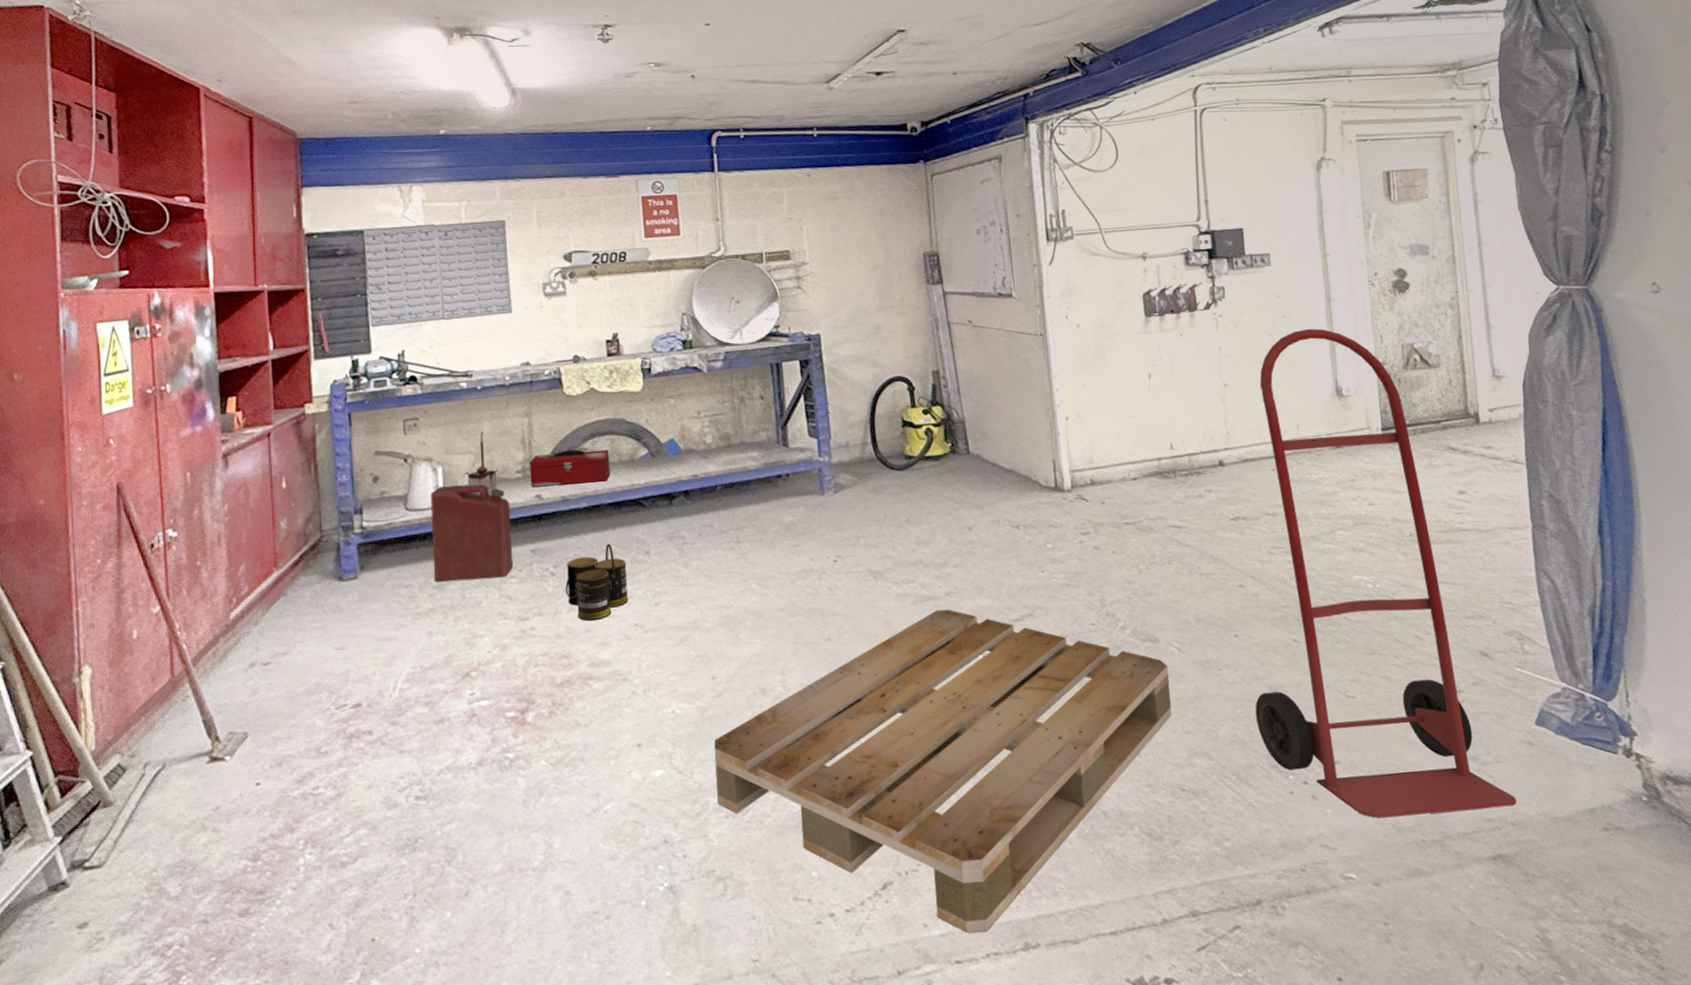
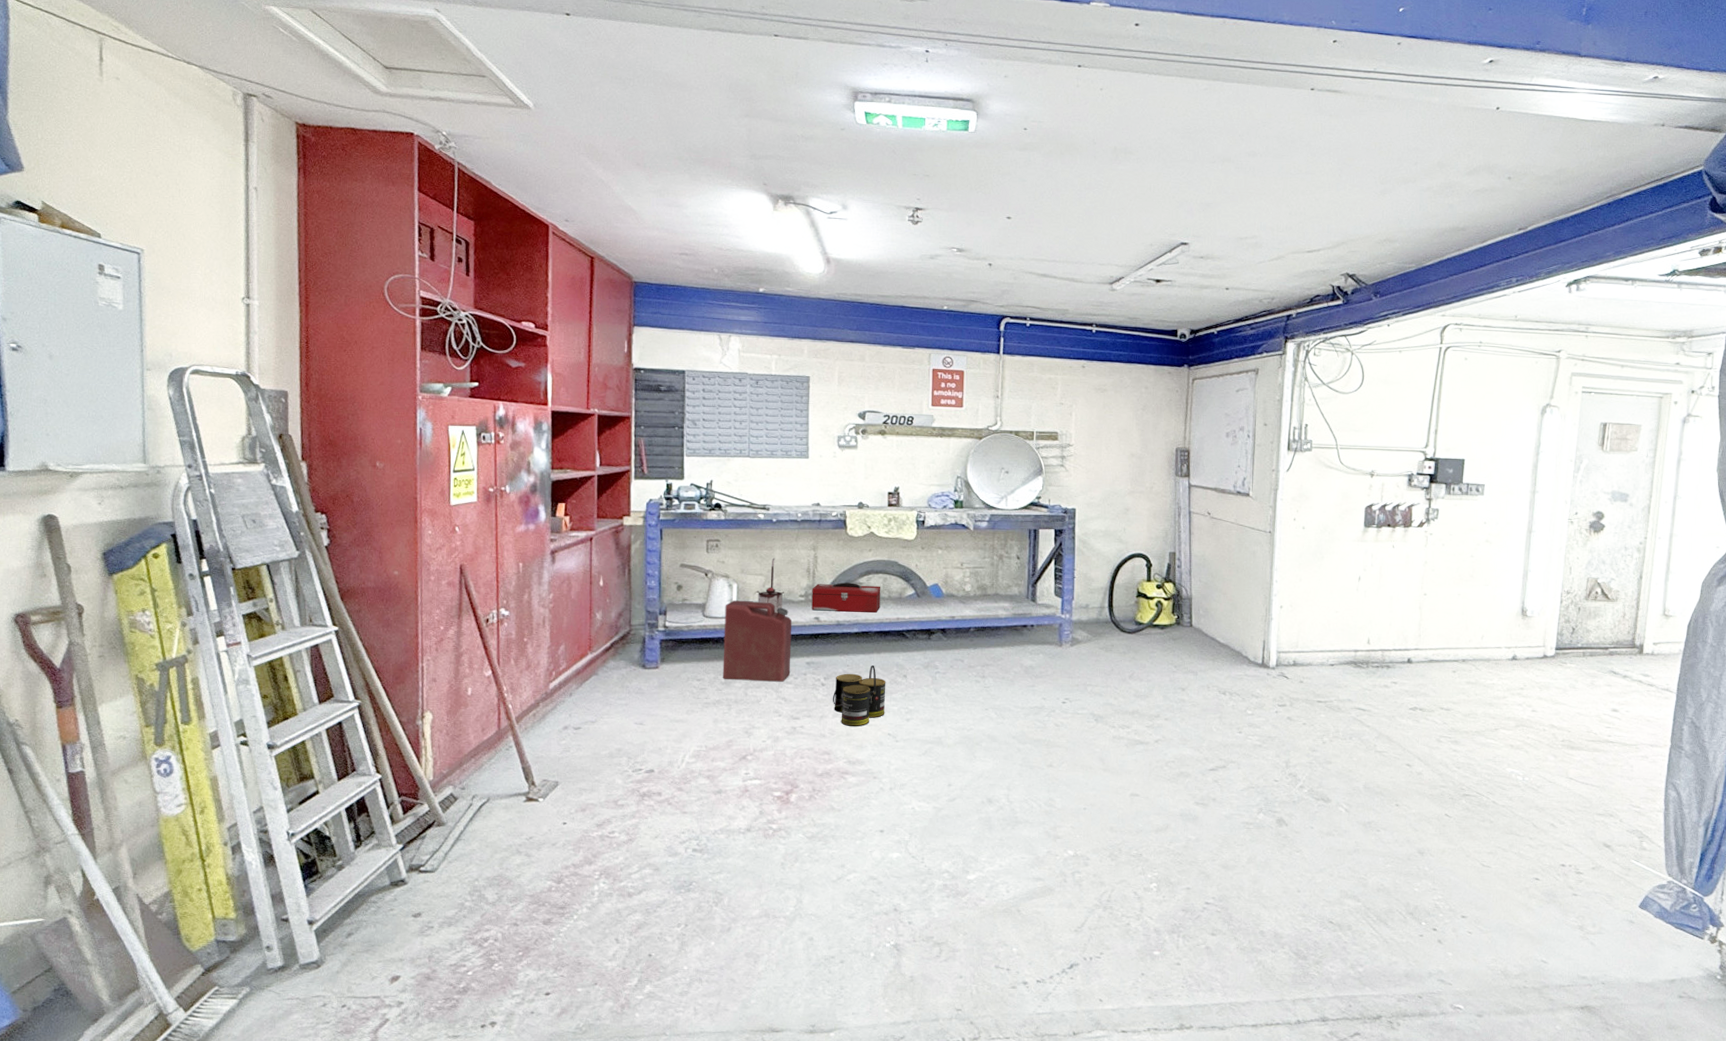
pallet: present [714,609,1172,933] -> none [942,753,1335,1011]
hand truck: present [1255,328,1517,818] -> none [1402,554,1610,969]

